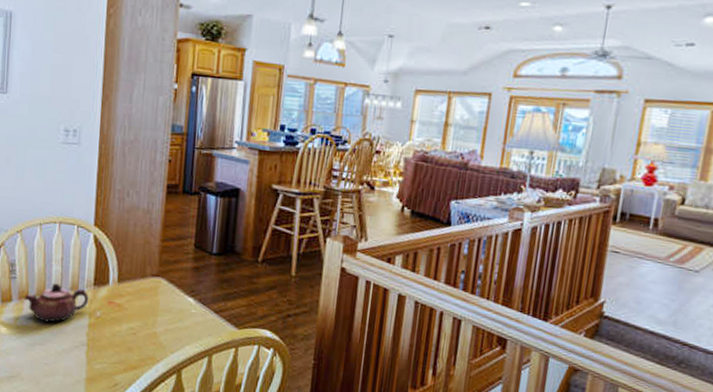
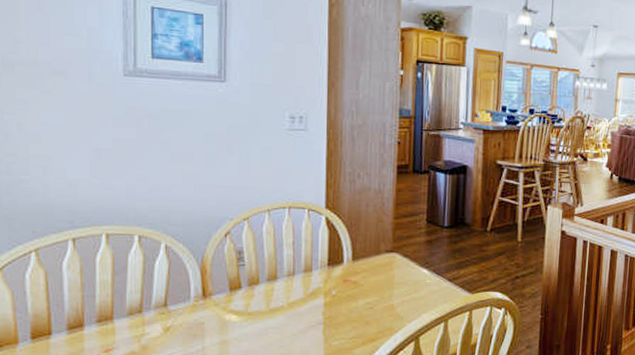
teapot: present [24,283,90,323] -> none [255,267,324,306]

